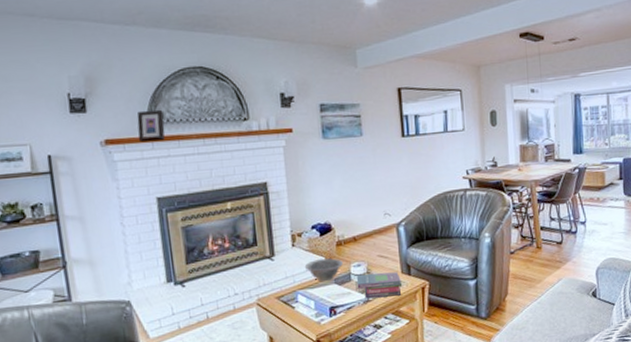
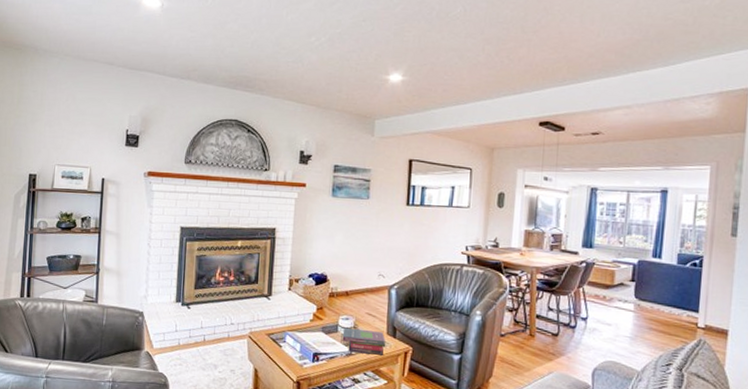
picture frame: present [137,110,165,143] -> none [174,152,199,179]
decorative bowl: present [304,258,344,282] -> none [296,306,333,329]

